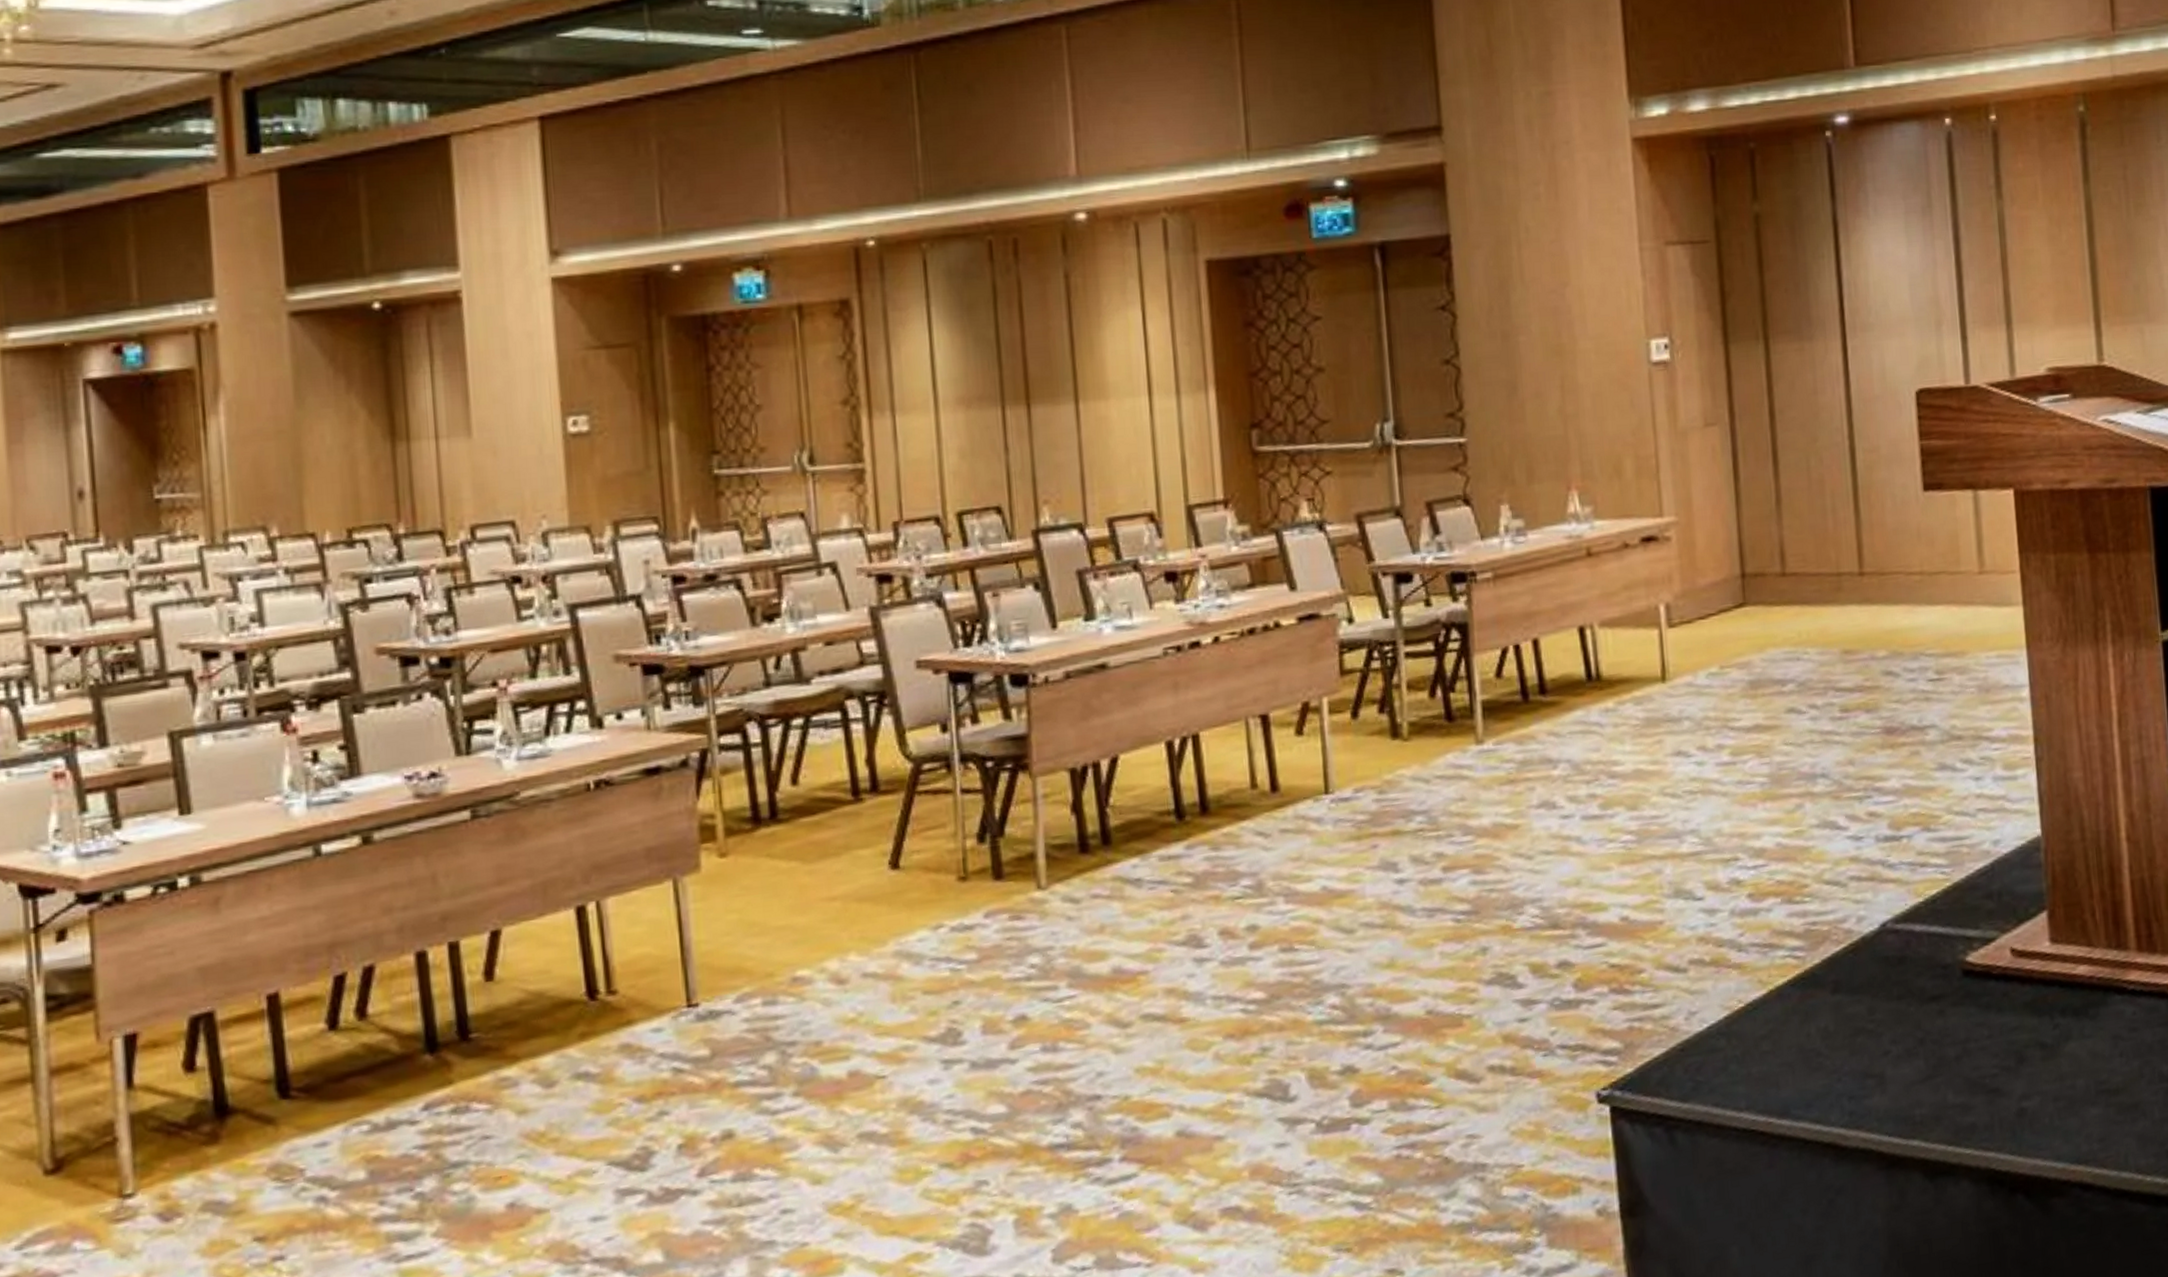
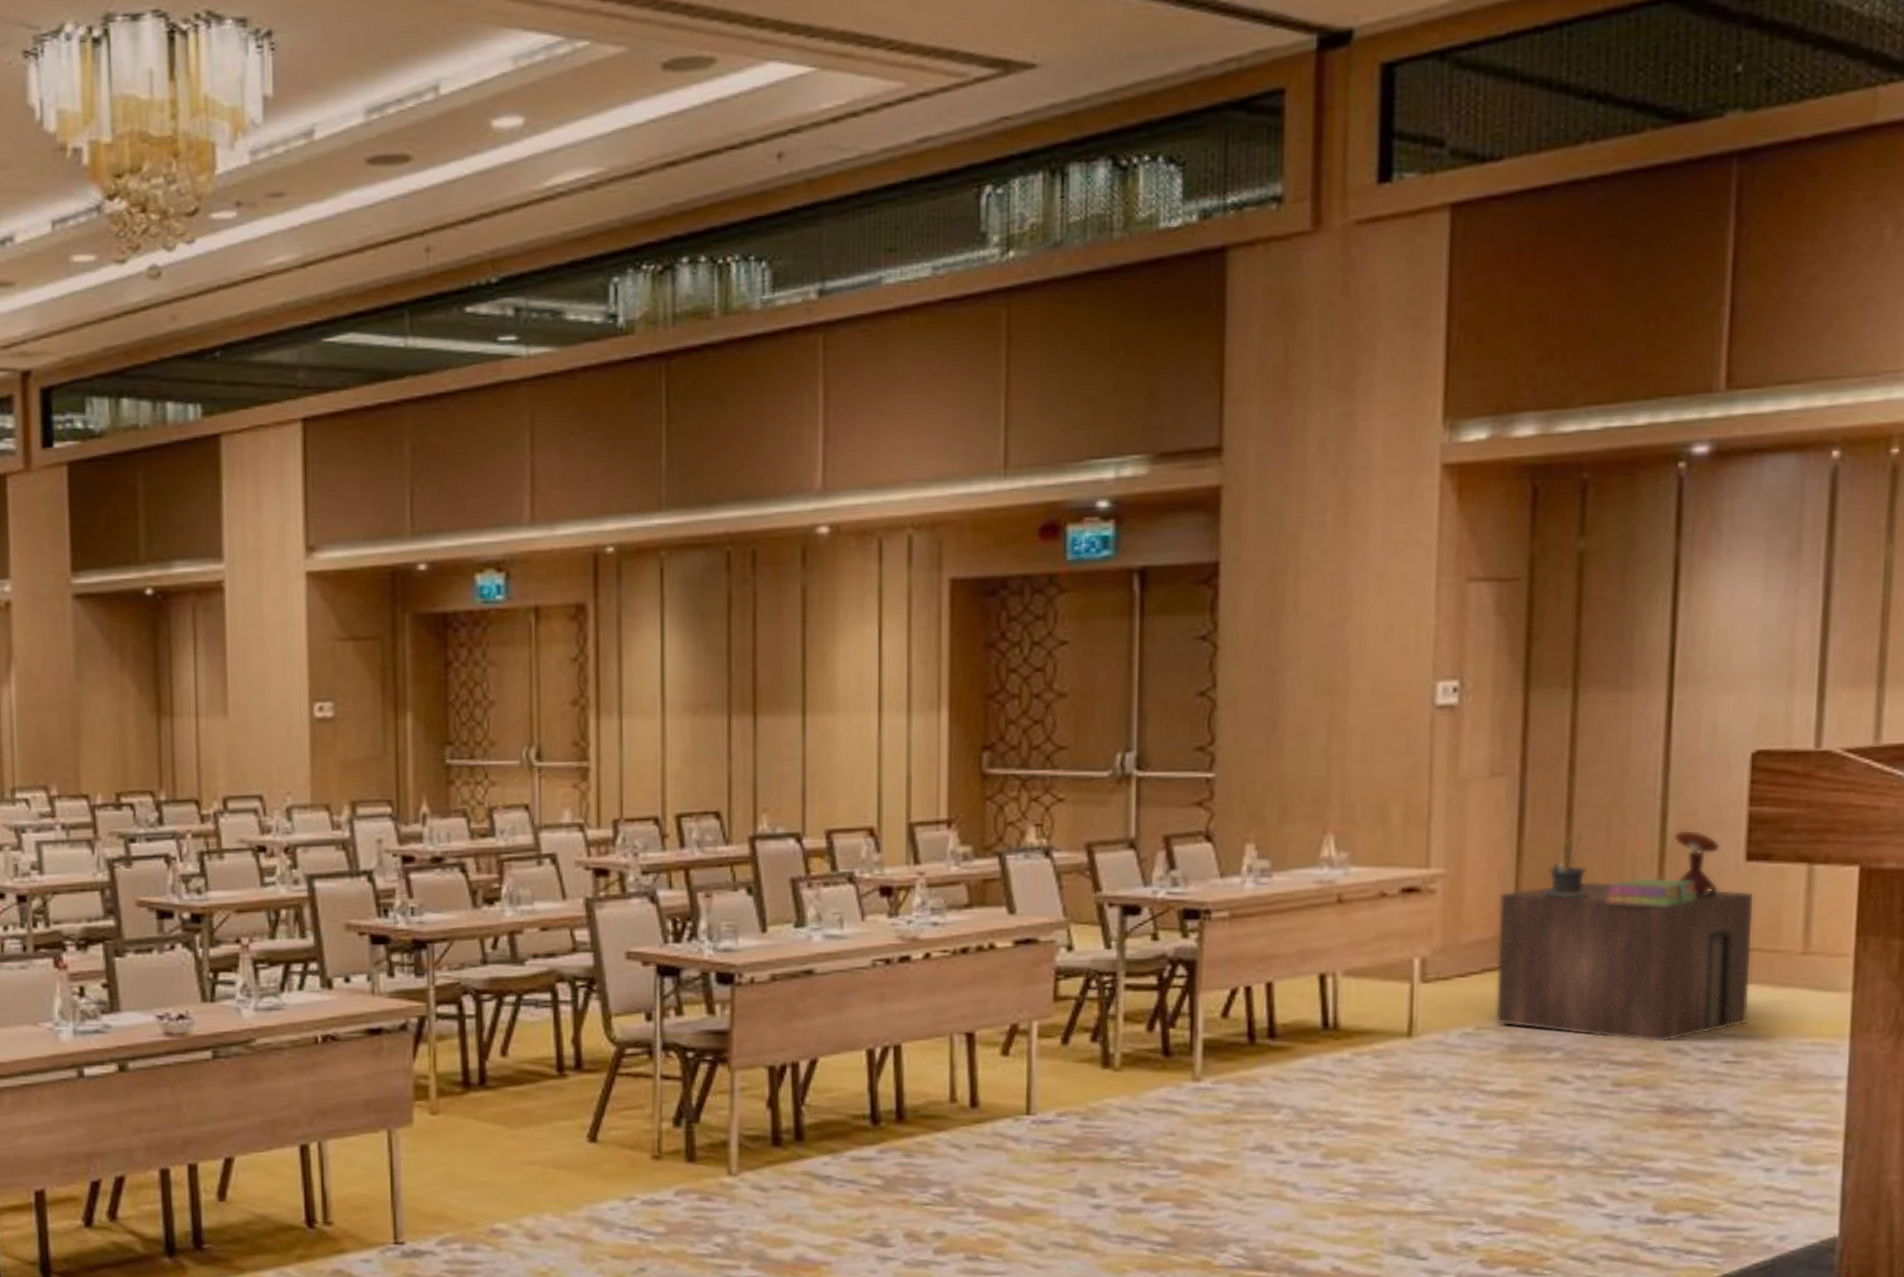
storage cabinet: none [1725,518,1944,668] -> present [1494,880,1755,1043]
potted plant: none [1763,473,1800,537] -> present [1544,832,1589,898]
stack of books: none [1814,511,1889,539] -> present [1605,876,1698,907]
mushroom: none [1863,465,1906,528] -> present [1674,829,1720,897]

